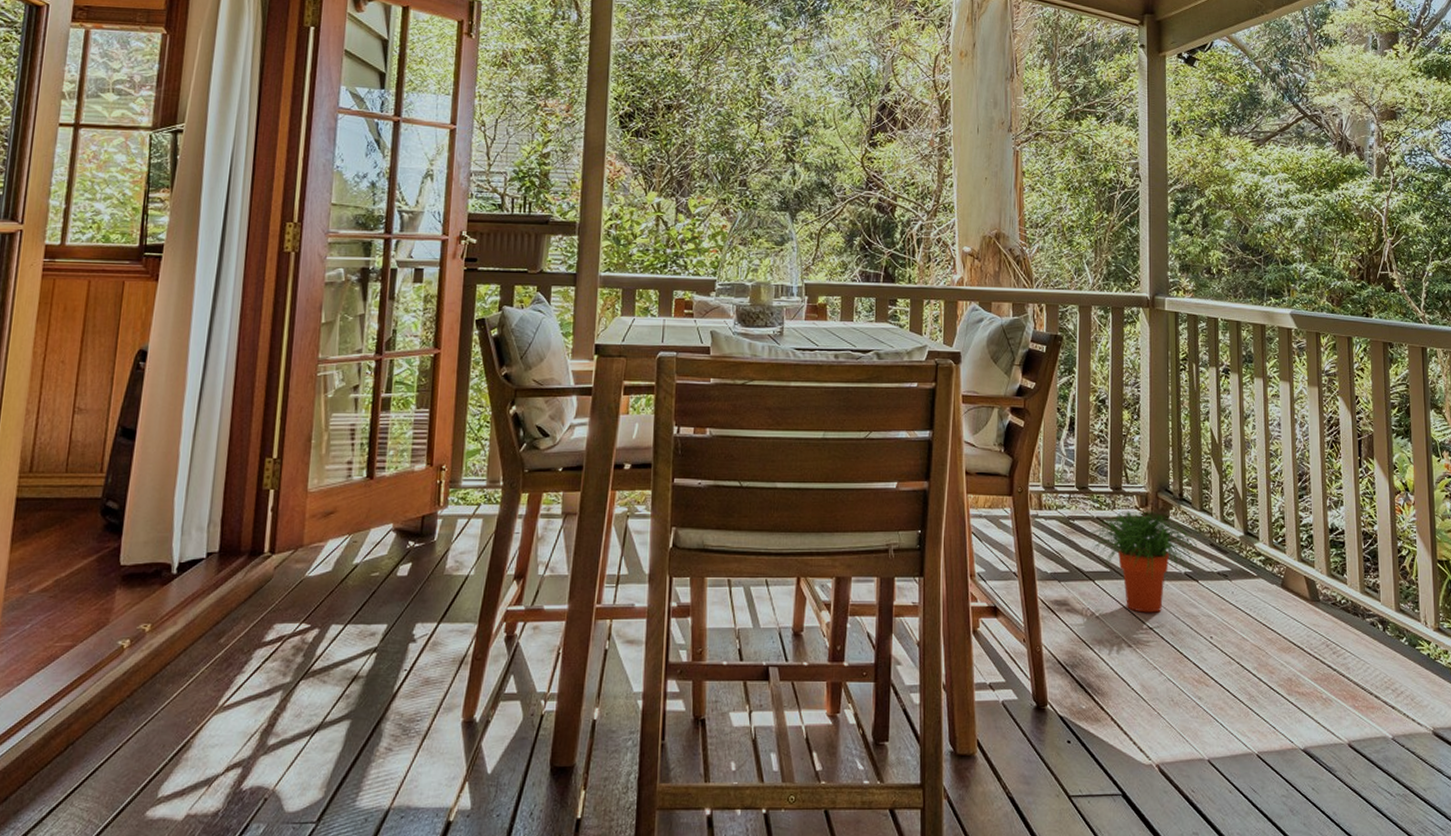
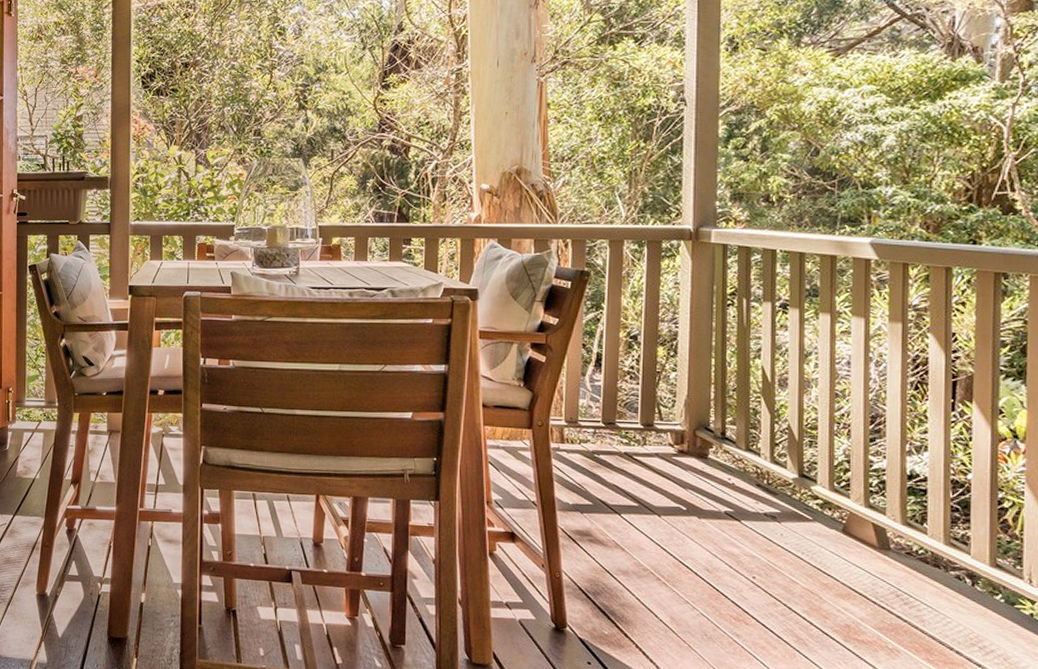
potted plant: present [1087,511,1199,613] -> none [613,447,743,549]

